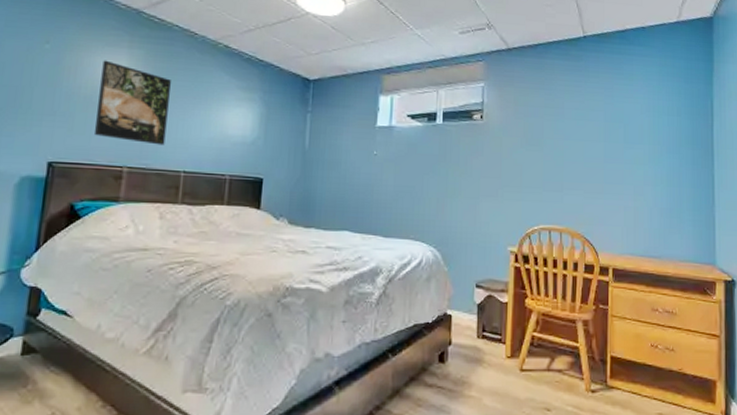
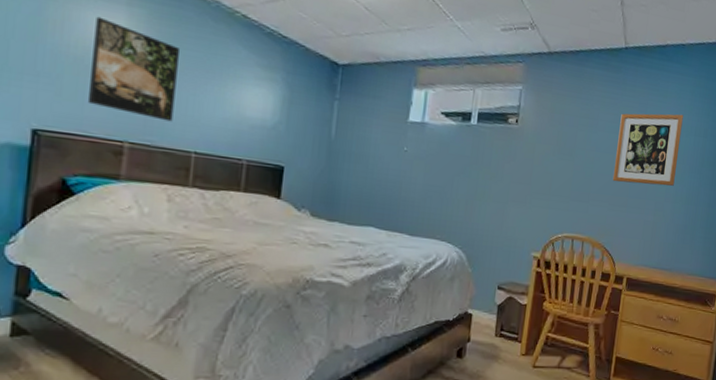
wall art: none [585,95,653,169] -> present [612,113,684,186]

